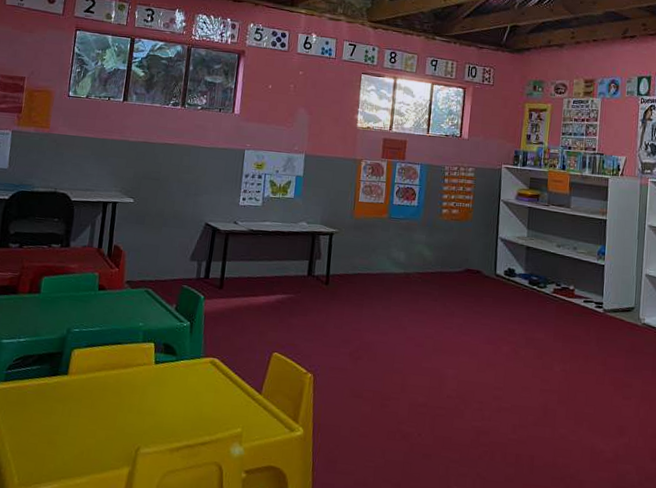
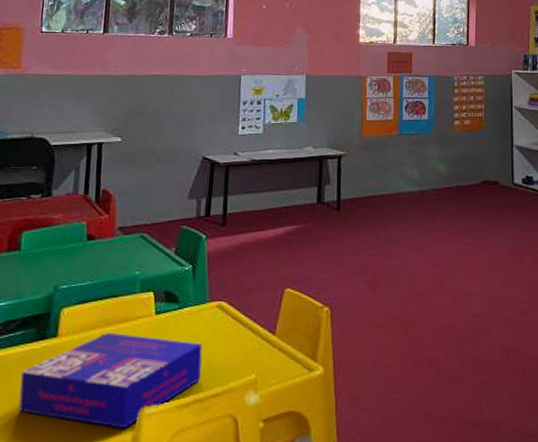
board game: none [31,375,195,464] -> present [18,332,203,429]

